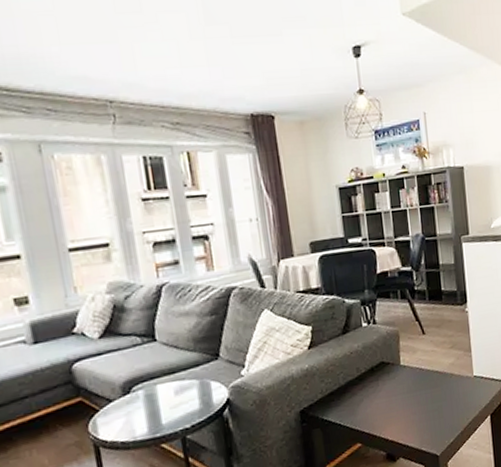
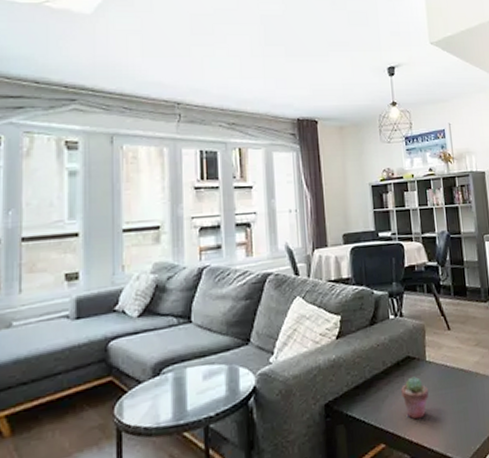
potted succulent: none [376,380,403,420] -> present [401,376,429,420]

